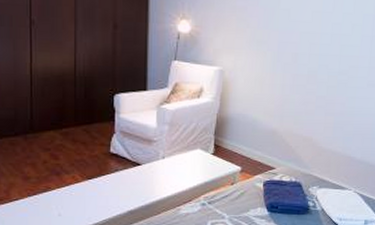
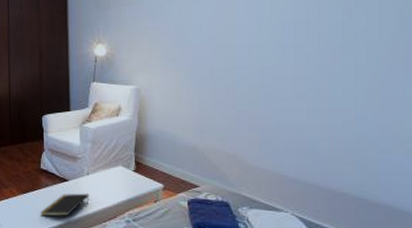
notepad: none [108,177,164,203] -> present [41,193,90,217]

